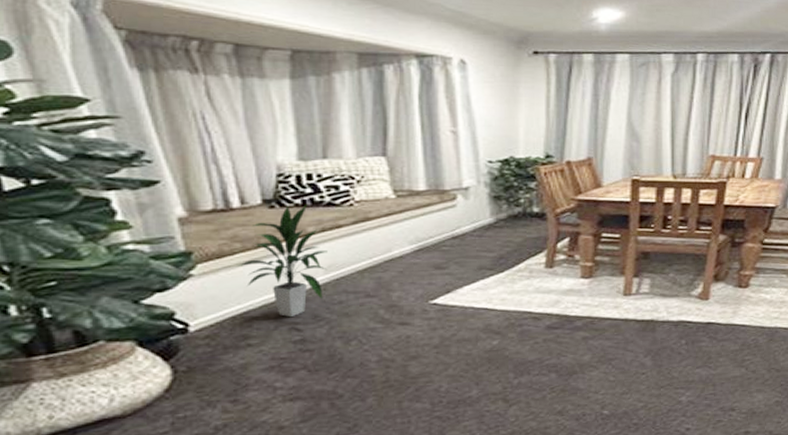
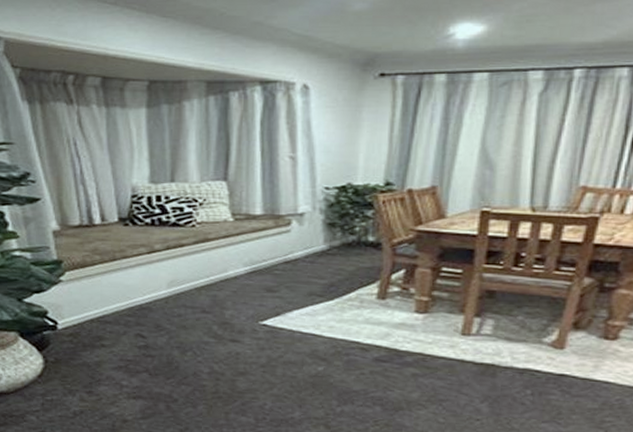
indoor plant: present [235,203,327,317] -> none [95,223,171,324]

